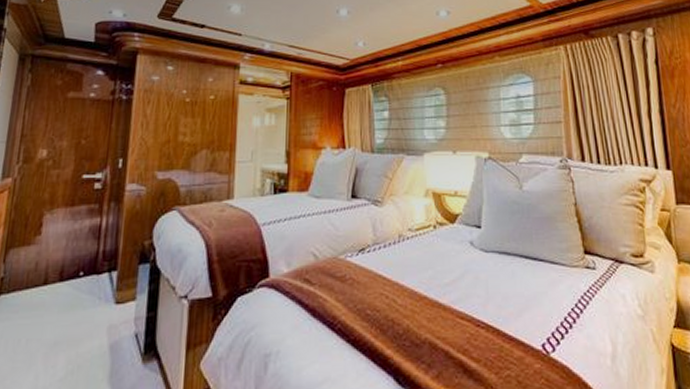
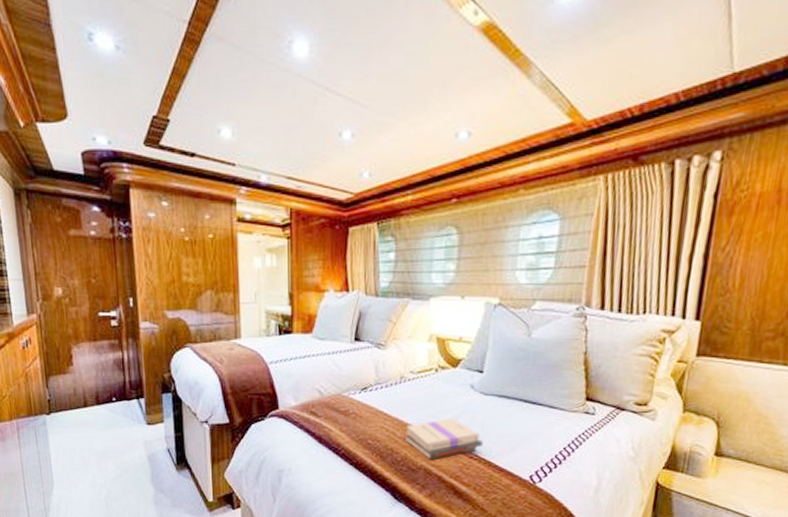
books: none [406,280,490,332] -> present [405,418,484,461]

